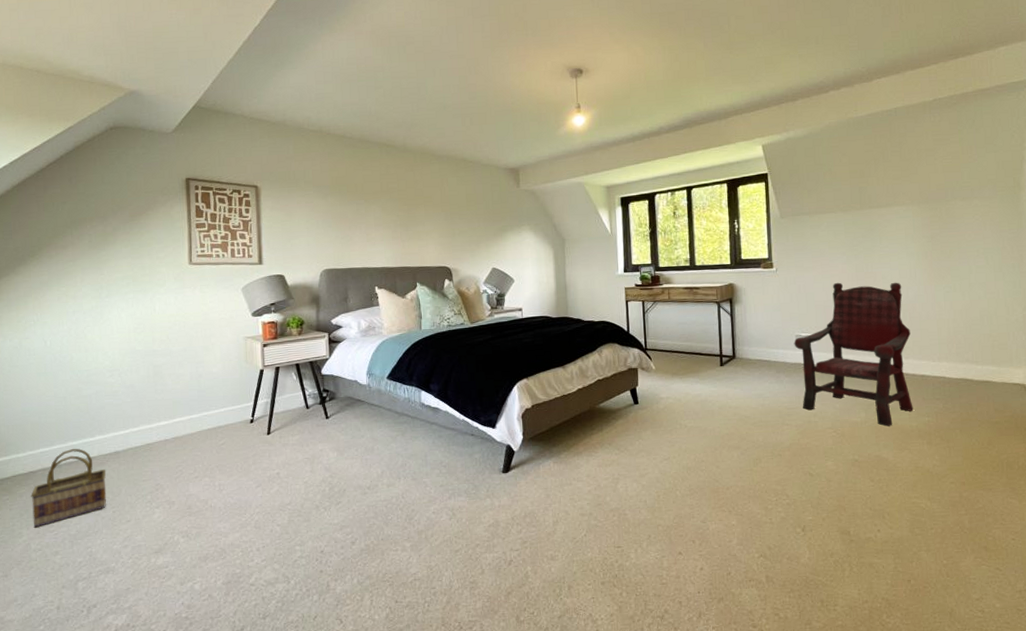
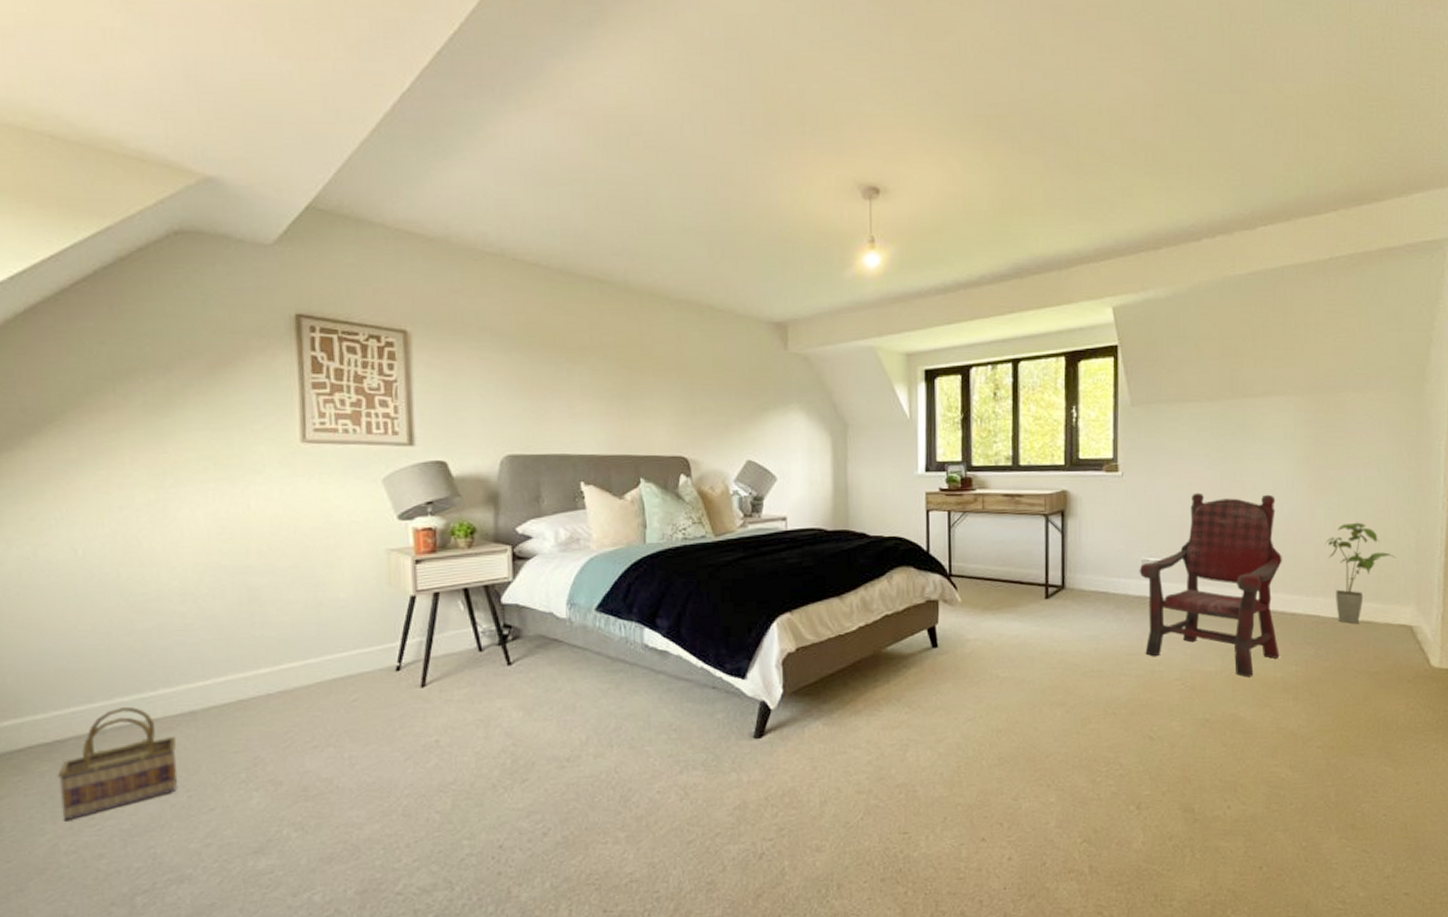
house plant: none [945,302,1007,384] -> present [1325,522,1396,625]

